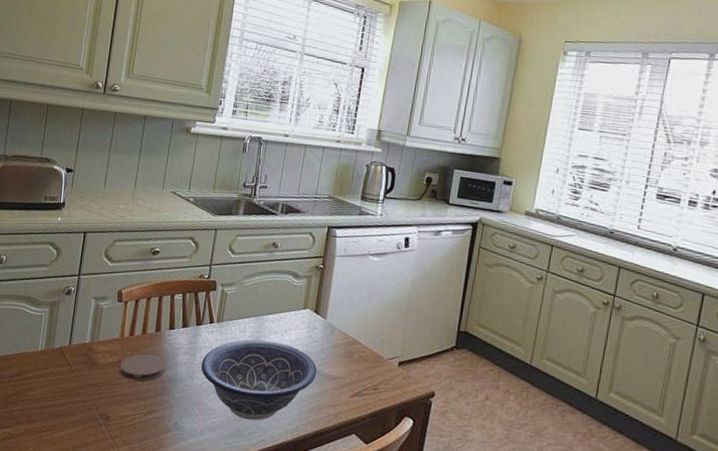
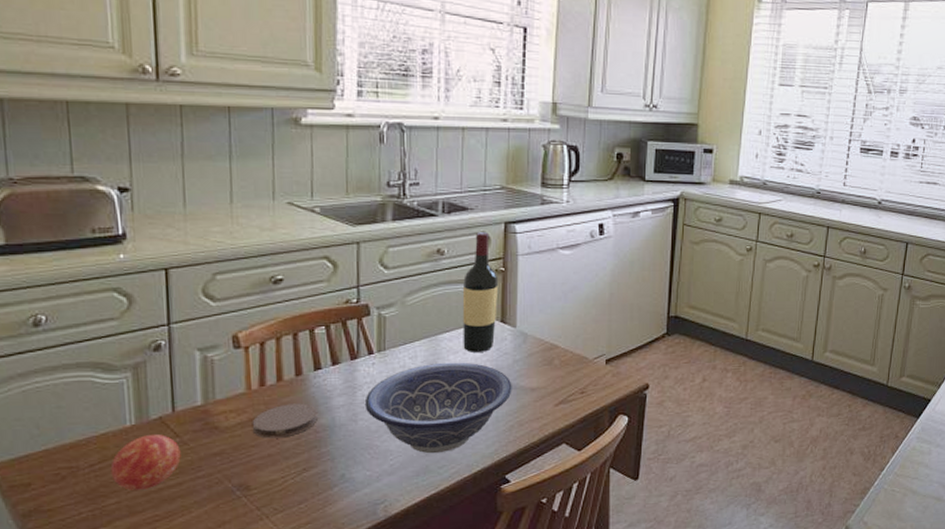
apple: none [22,359,69,404] -> present [110,434,181,490]
wine bottle: none [282,232,318,337] -> present [462,232,499,352]

